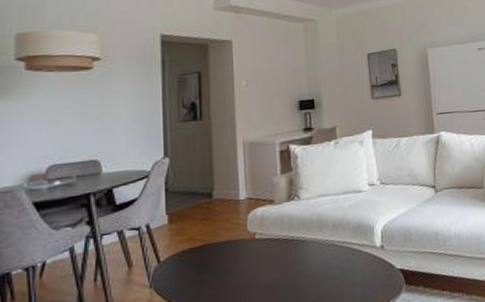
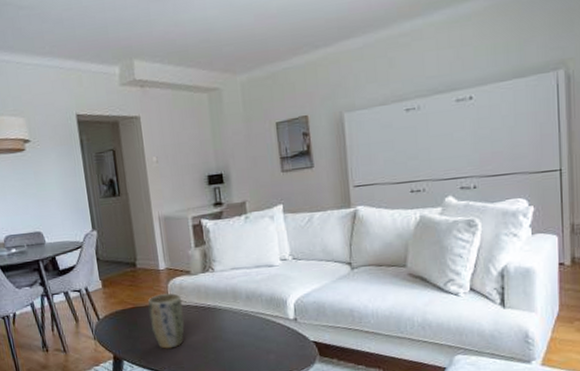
plant pot: none [222,225,264,292] -> present [147,293,185,349]

